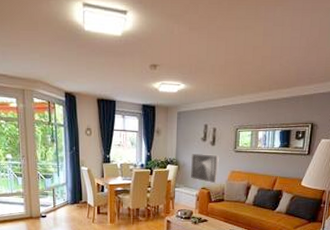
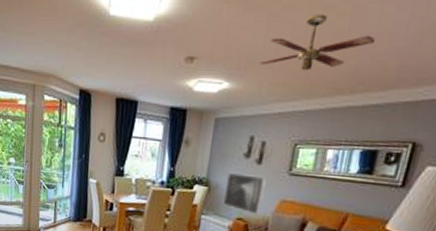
ceiling fan: none [206,33,280,75] -> present [260,14,375,71]

